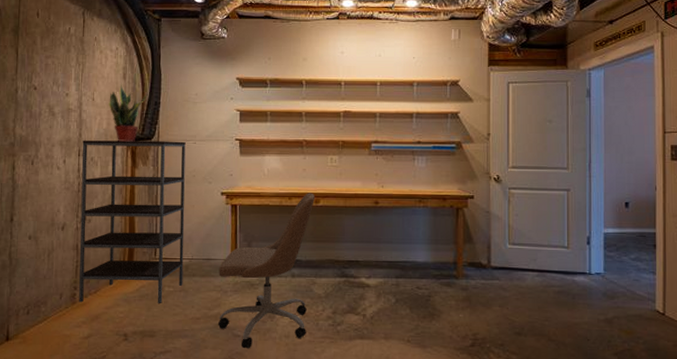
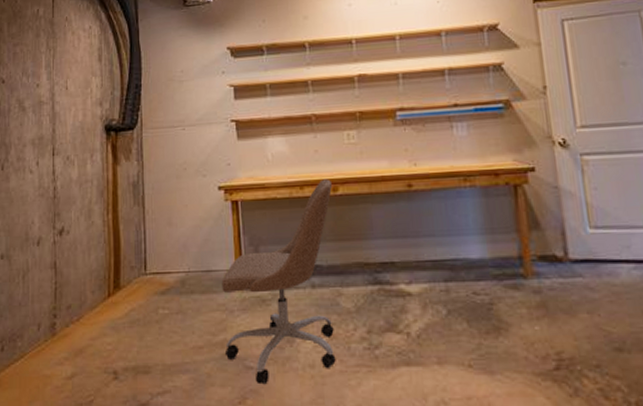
shelving unit: present [79,140,186,303] -> none [56,128,180,334]
potted plant: present [109,83,148,142] -> none [84,66,127,135]

